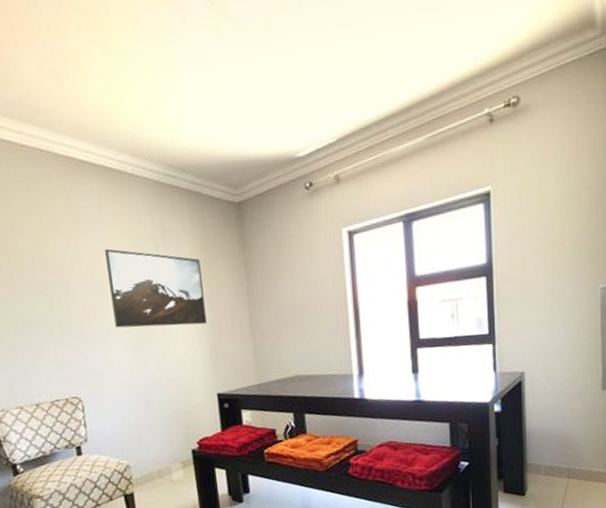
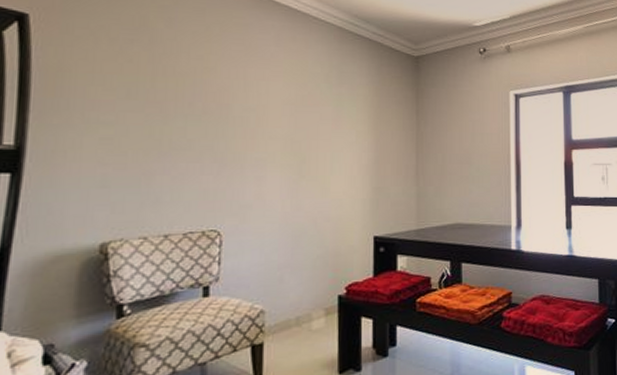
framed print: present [105,248,207,328] -> none [274,82,373,166]

